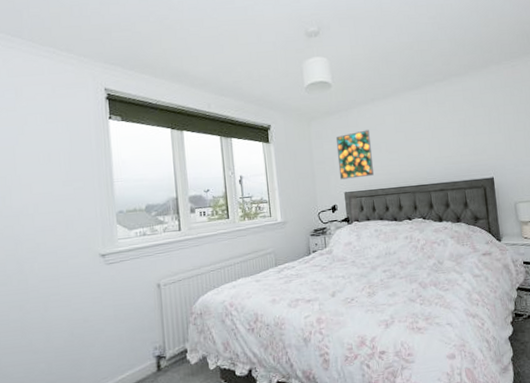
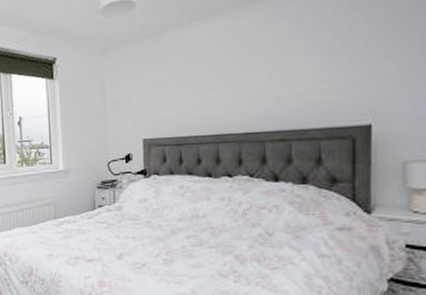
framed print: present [335,130,374,180] -> none [136,60,184,123]

